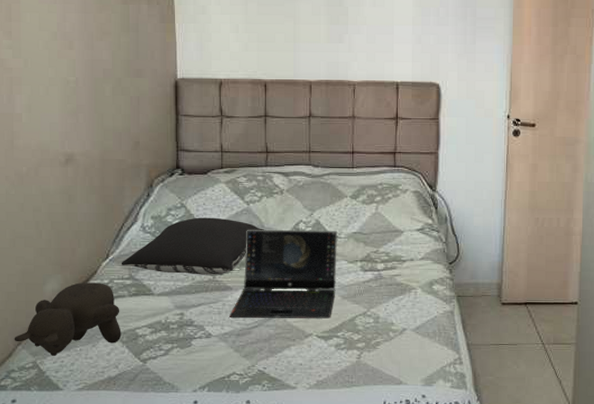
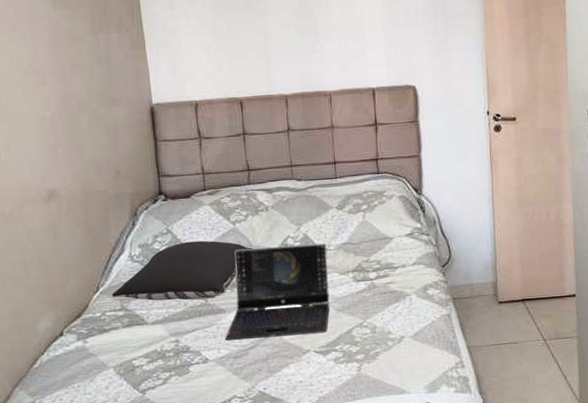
teddy bear: present [14,282,122,356] -> none [11,316,118,395]

